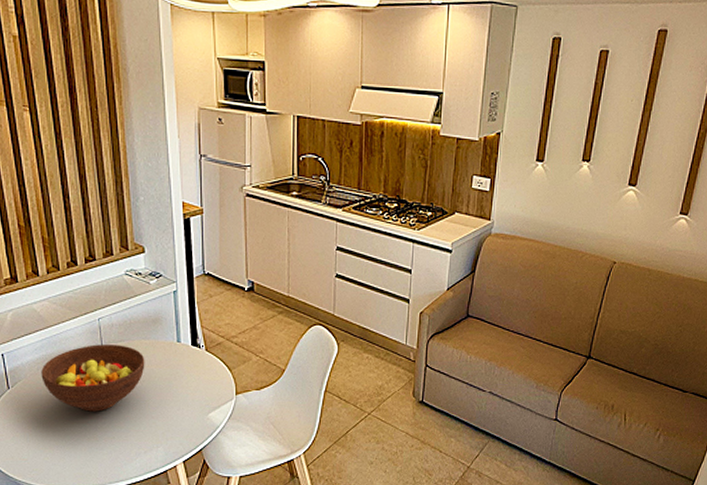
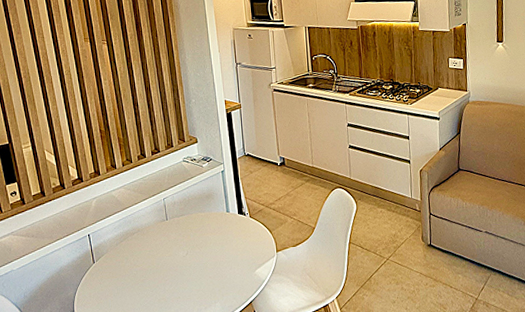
fruit bowl: present [41,344,145,412] -> none [119,218,202,277]

